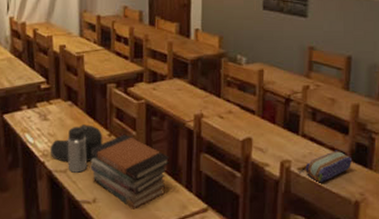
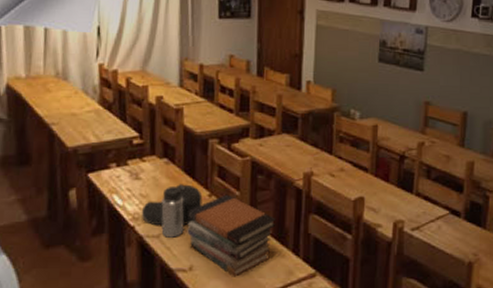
pencil case: present [305,150,353,182] -> none [419,209,467,243]

